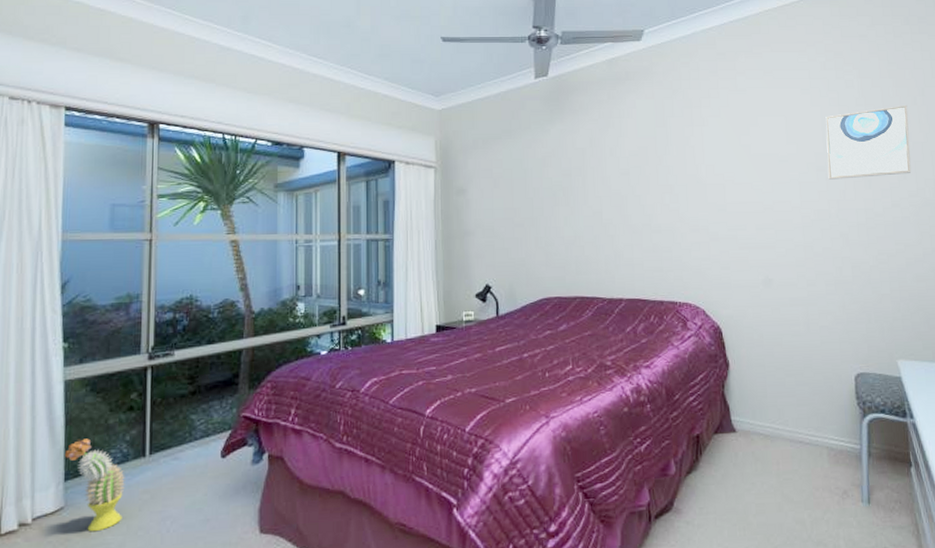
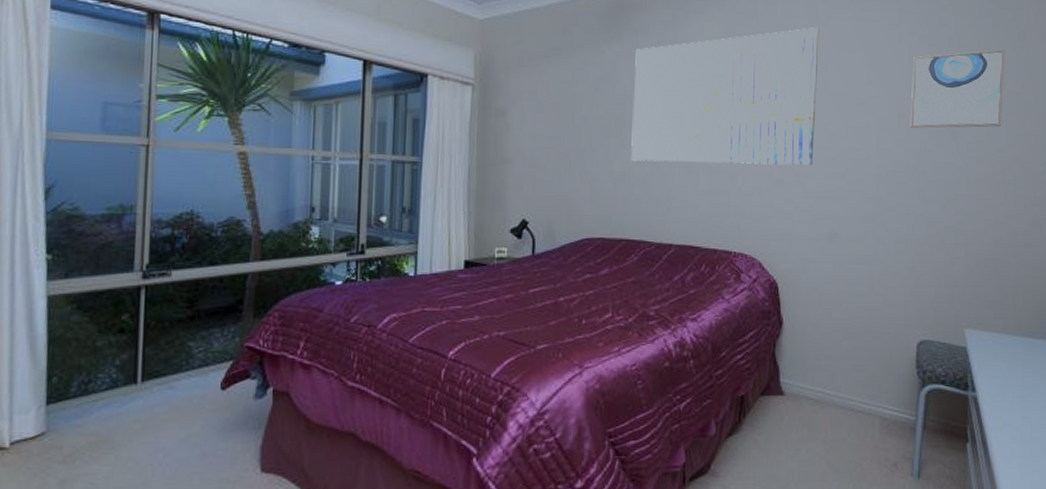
decorative plant: present [64,438,125,532] -> none [46,360,114,461]
wall art: none [577,97,744,226] -> present [631,27,819,166]

